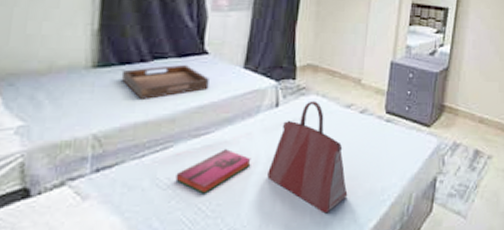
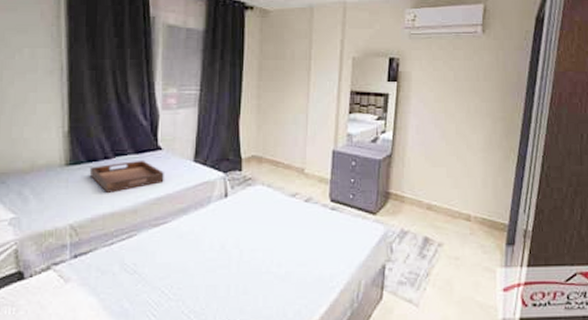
hardback book: present [175,149,251,194] -> none [140,237,206,279]
handbag: present [267,100,348,214] -> none [221,190,297,299]

